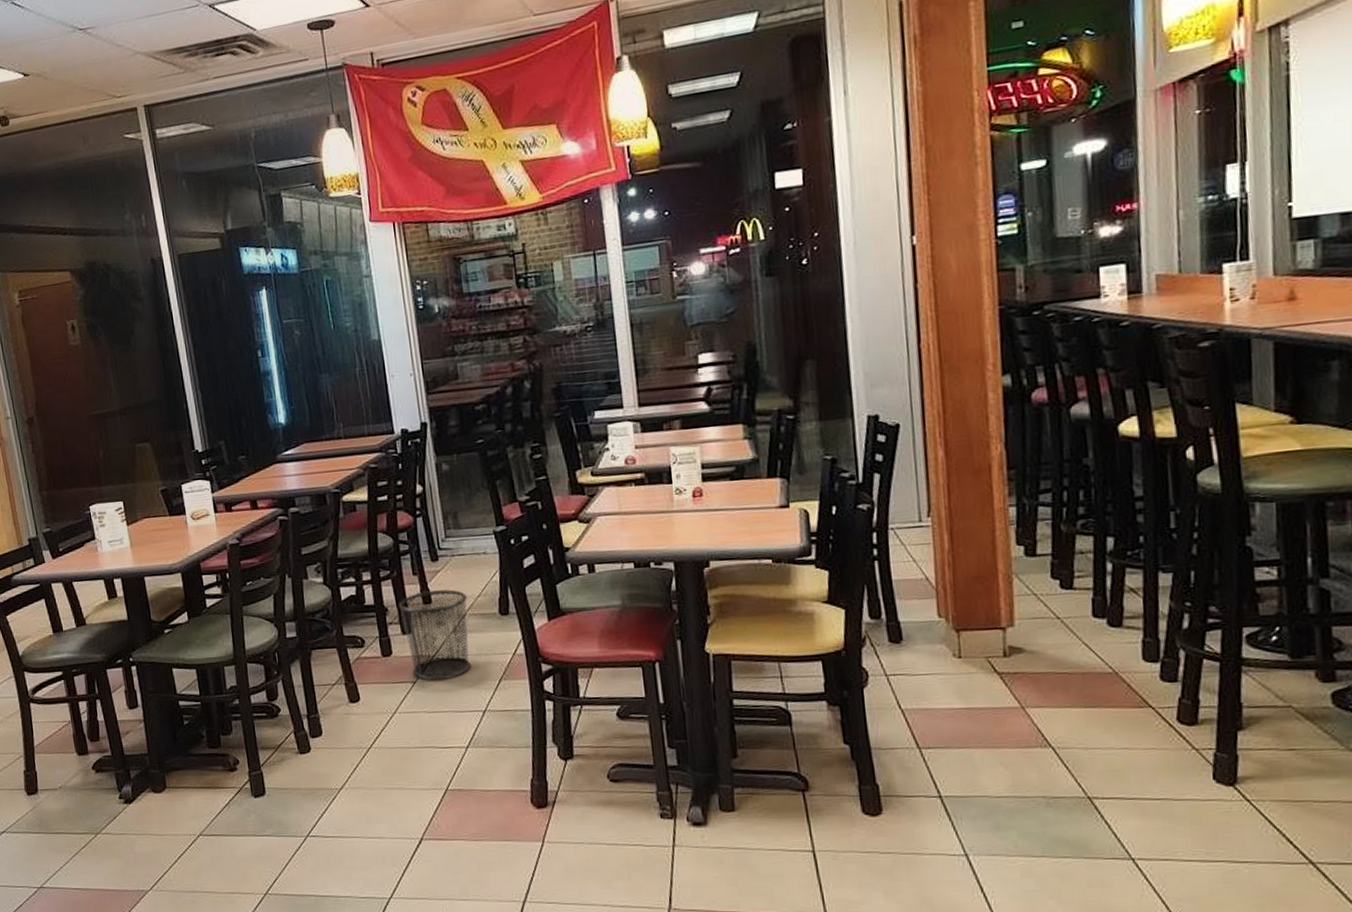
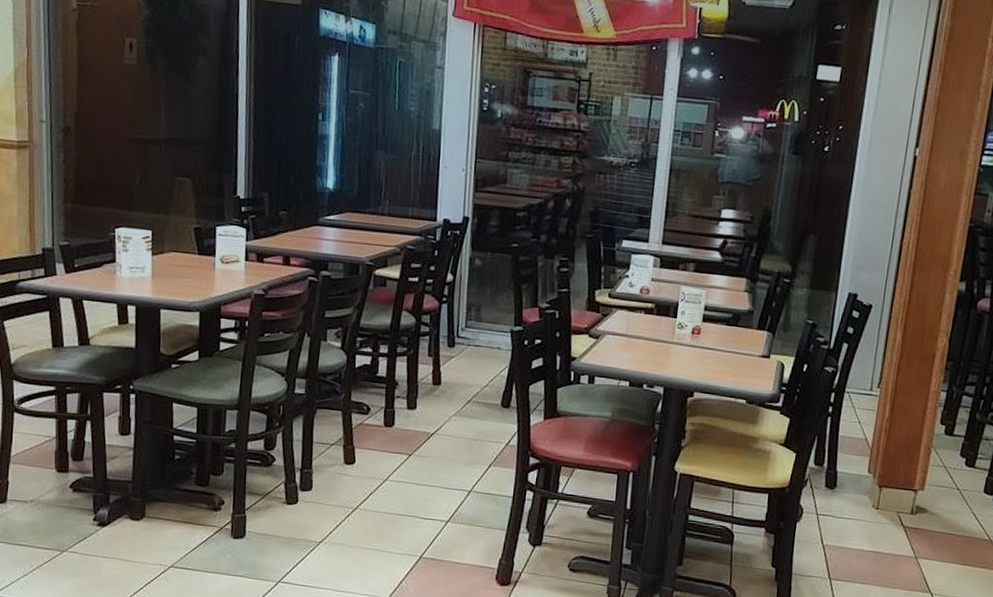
waste bin: present [399,589,471,680] -> none [409,373,475,457]

